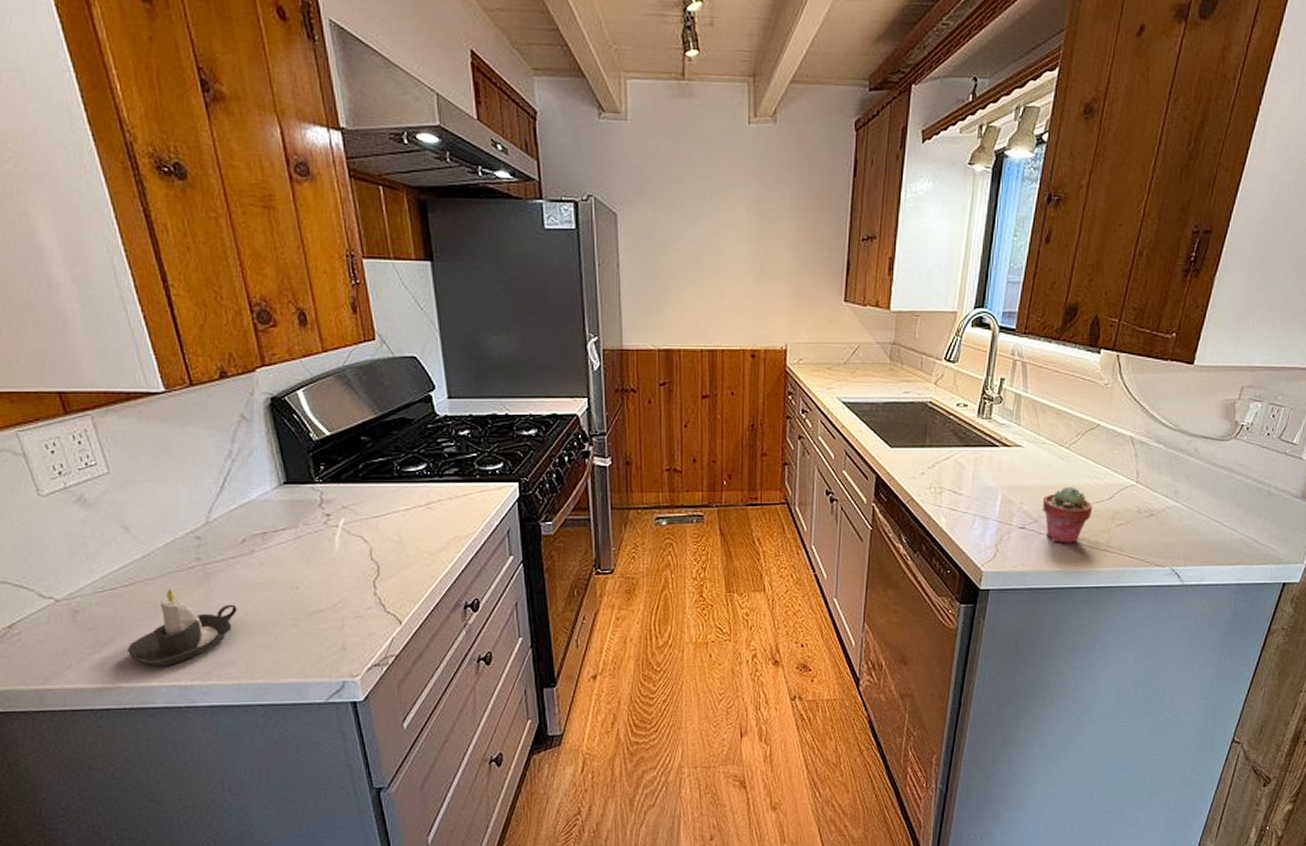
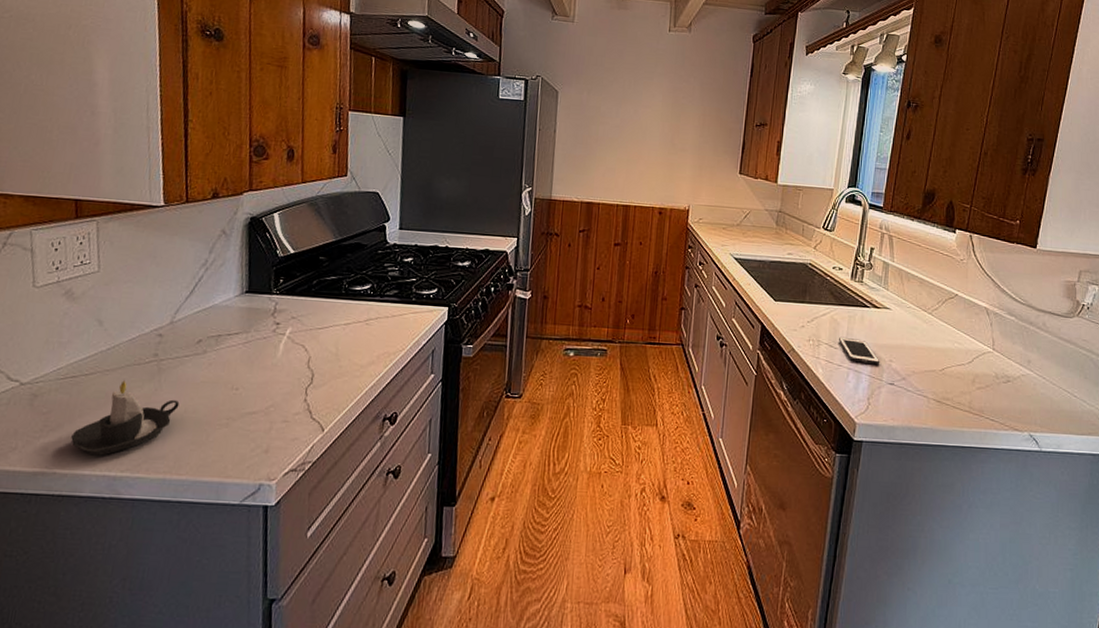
cell phone: none [964,481,1010,509] -> present [839,336,880,365]
potted succulent: present [1043,486,1092,543] -> none [910,348,954,402]

